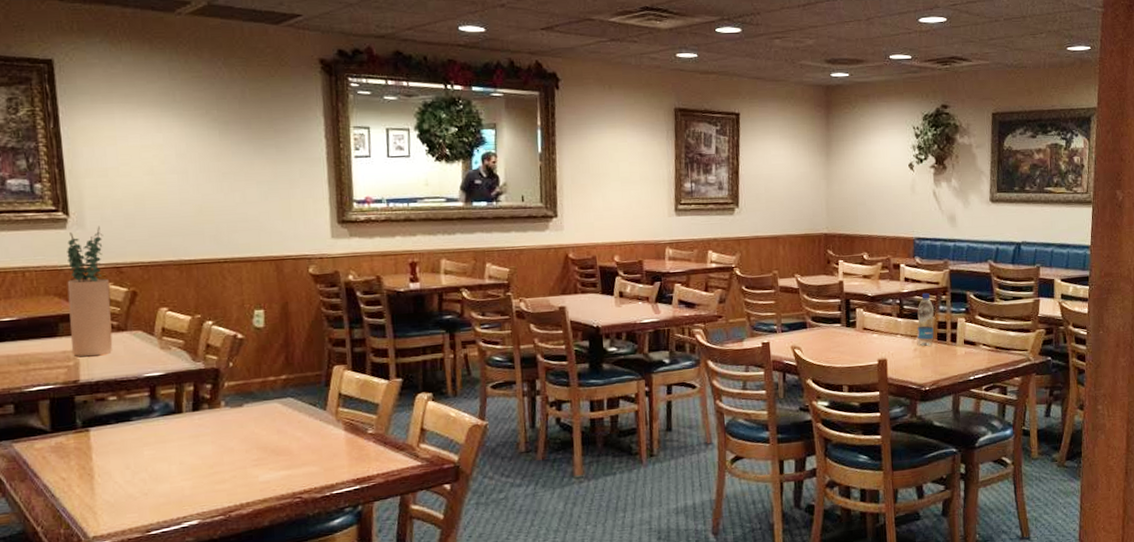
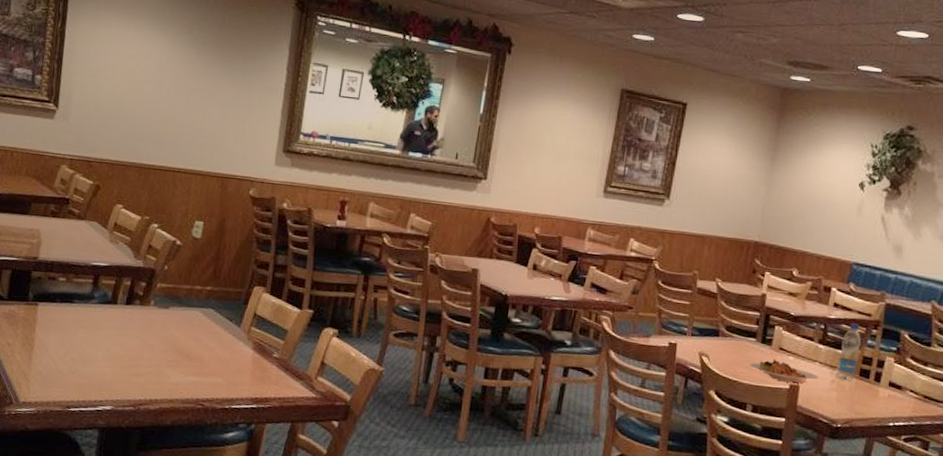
vase: present [67,226,113,357] -> none [37,121,83,239]
salad: none [839,339,903,359] -> present [749,359,819,384]

